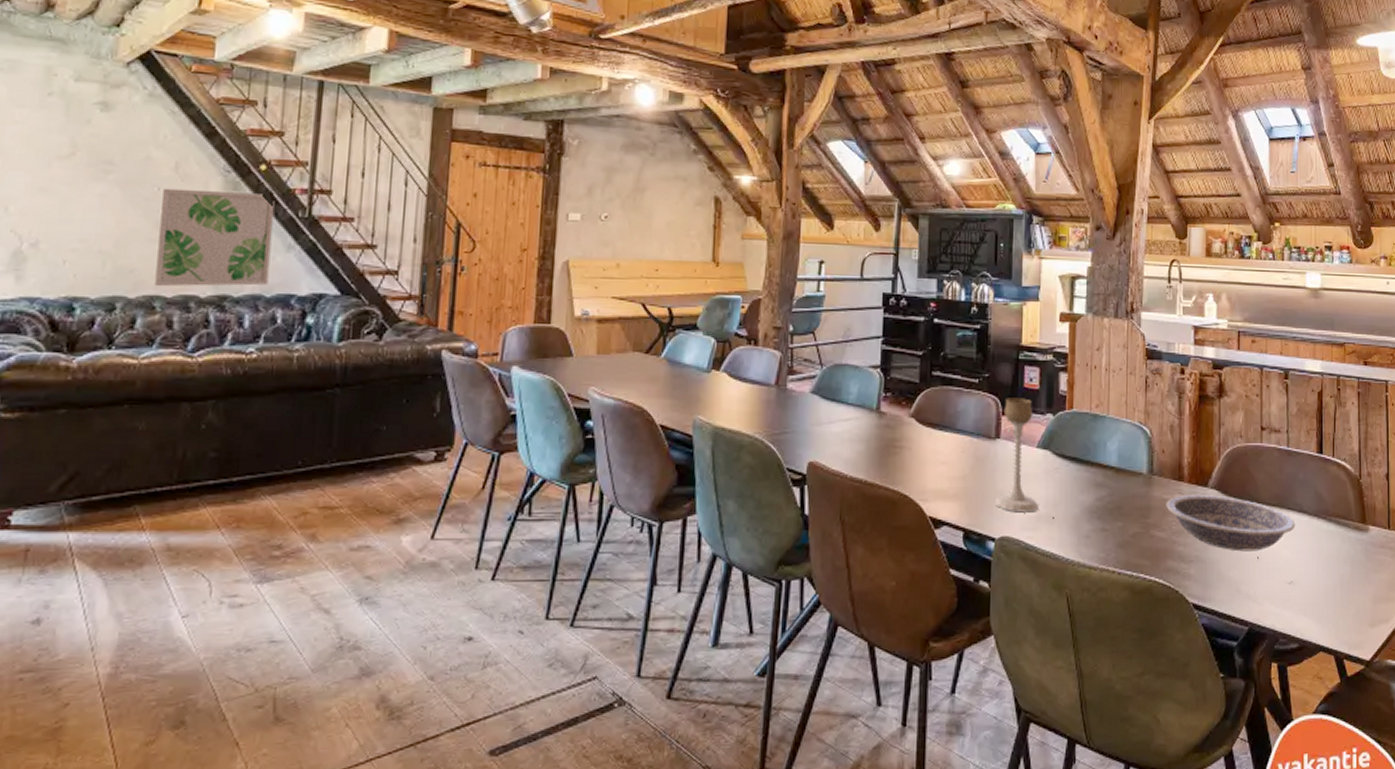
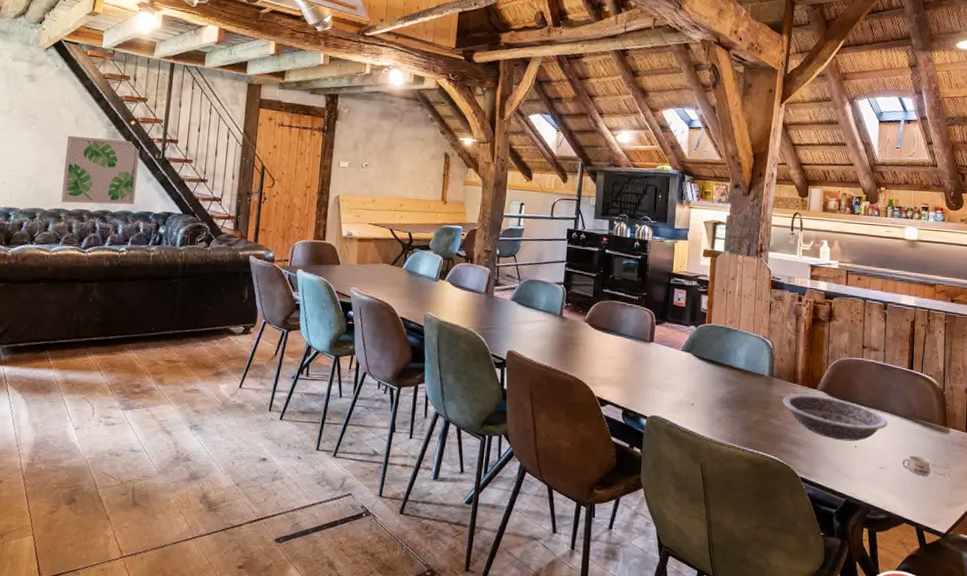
candle holder: present [994,398,1039,513] -> none [647,312,682,399]
mug: none [1315,564,1374,590] -> present [902,455,952,478]

